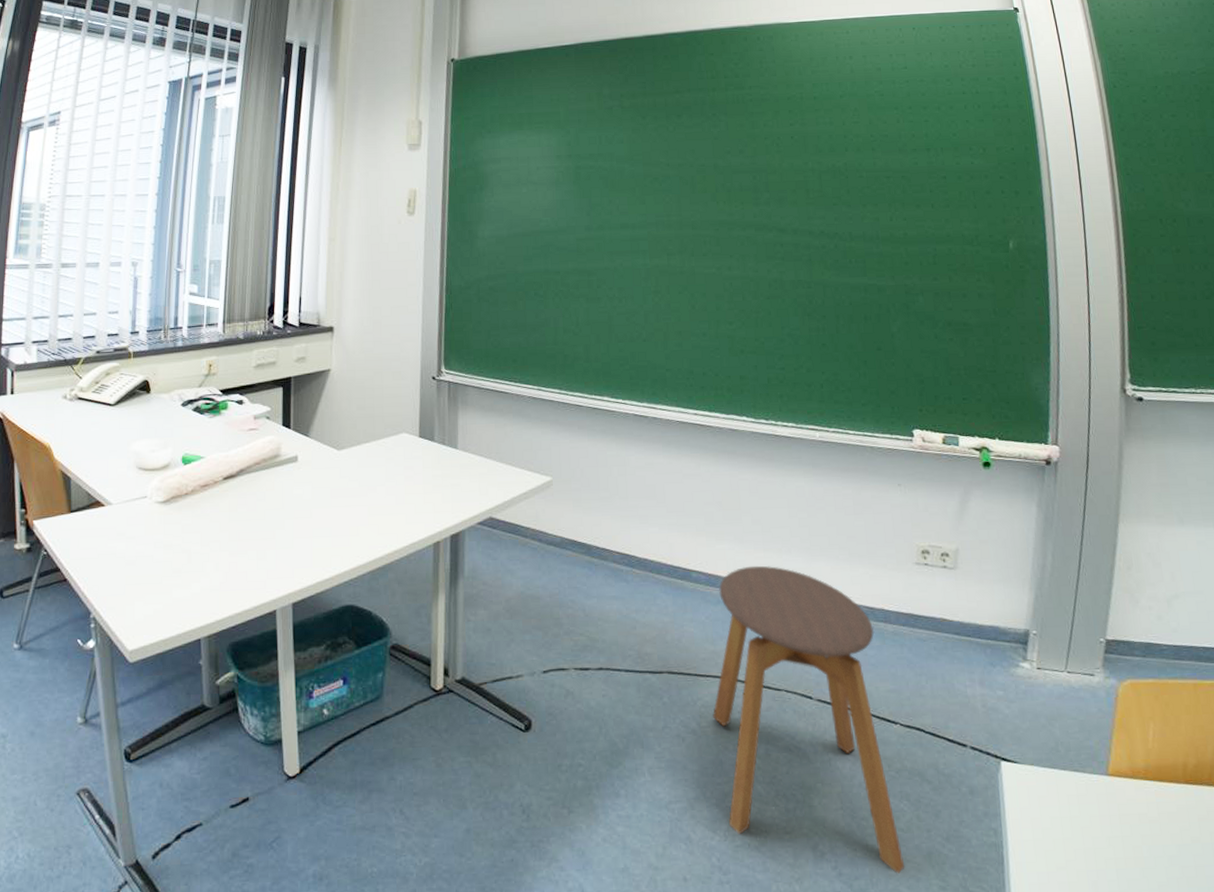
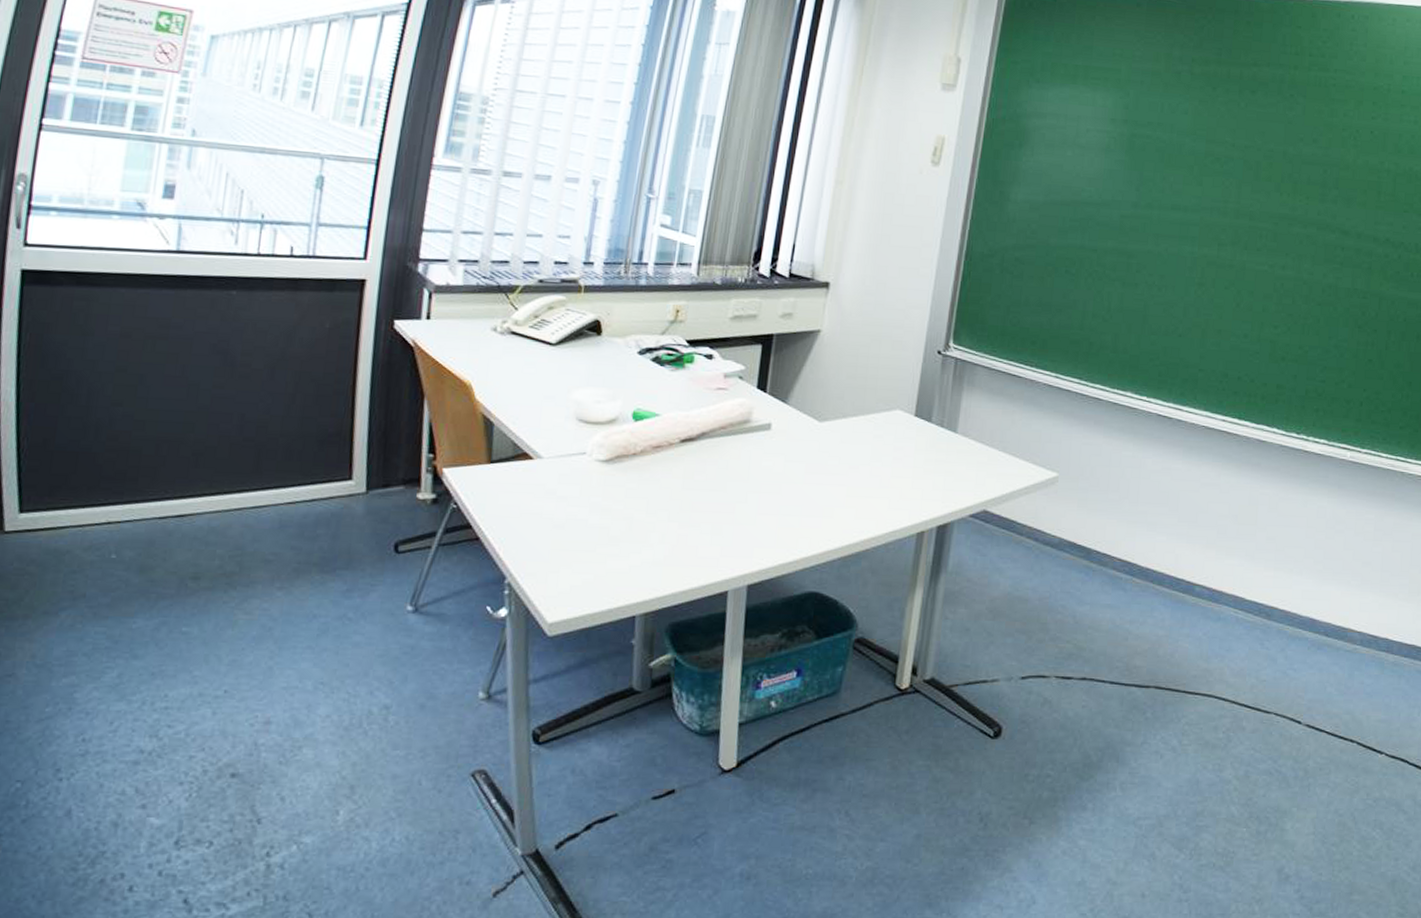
stool: present [713,565,905,874] -> none [1196,584,1374,899]

